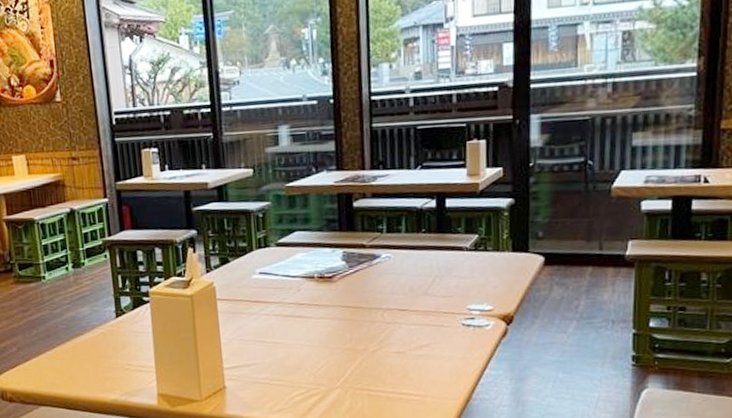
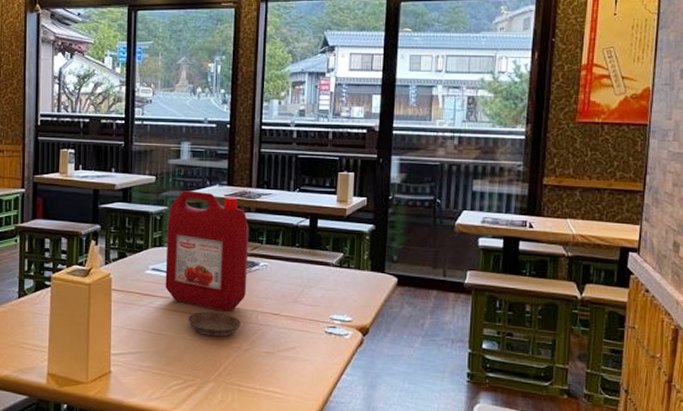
ketchup jug: none [271,180,369,312] -> present [165,190,249,311]
saucer: none [304,313,366,341] -> present [188,312,242,337]

